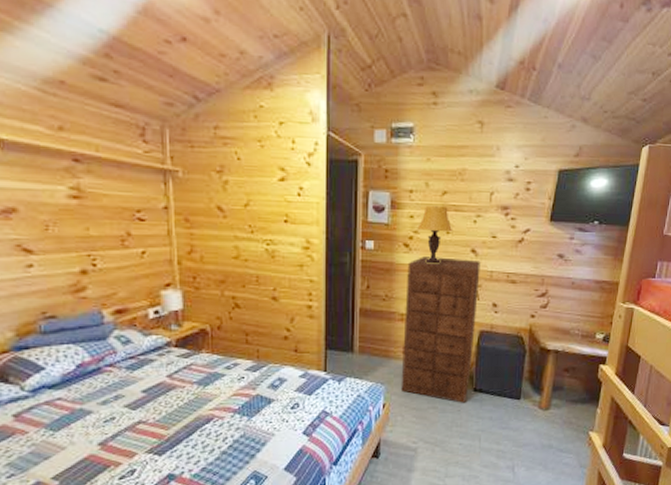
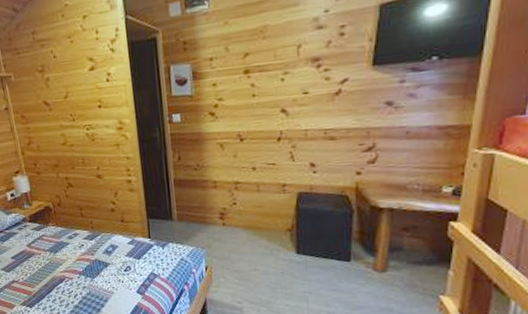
dresser: present [400,257,481,403] -> none [215,120,293,265]
table lamp: present [417,205,453,264] -> none [221,69,259,130]

